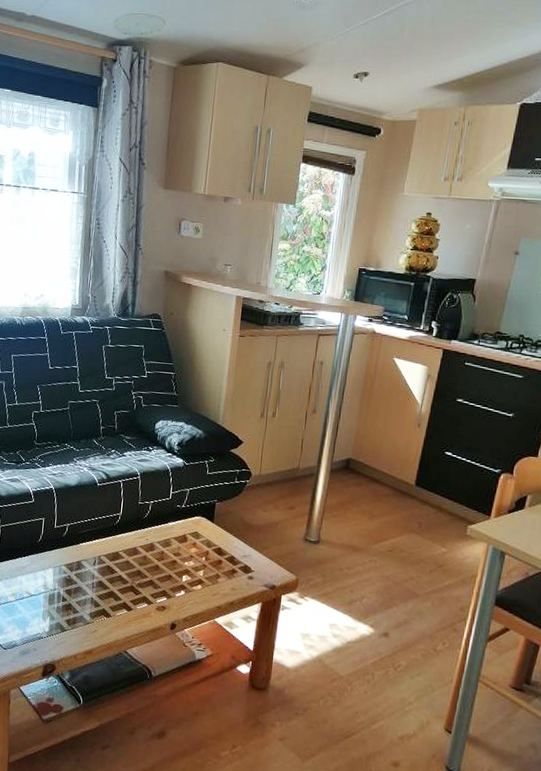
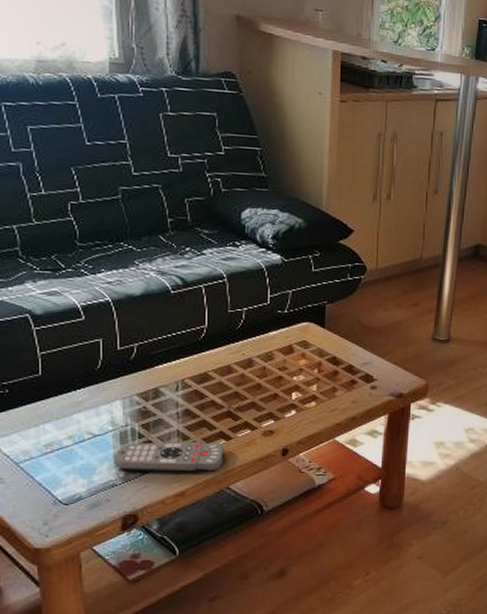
remote control: none [42,604,126,637] -> present [114,442,225,473]

